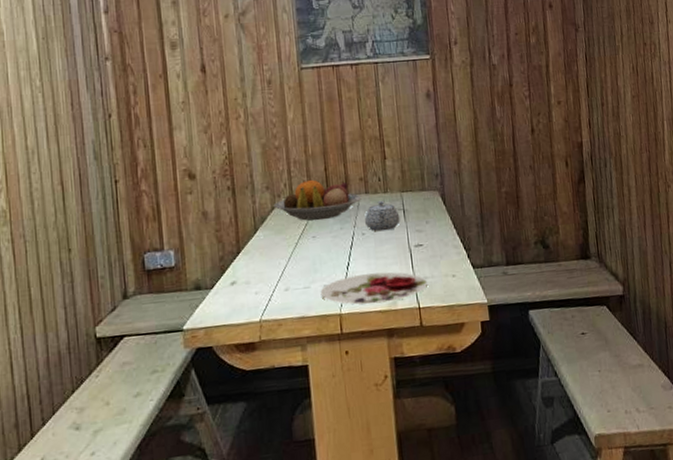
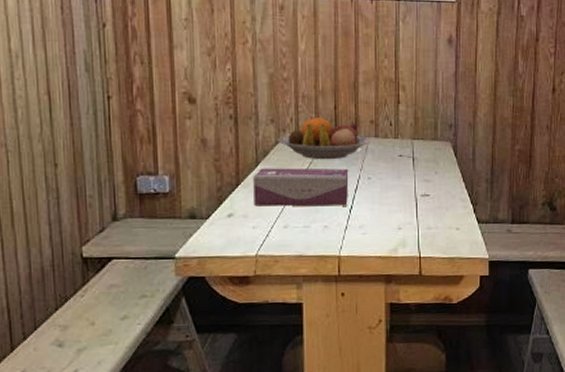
tissue box: none [253,226,345,272] -> present [253,168,349,207]
plate: present [320,272,427,305] -> none [320,218,430,249]
teapot: present [364,200,400,232] -> none [371,146,409,177]

